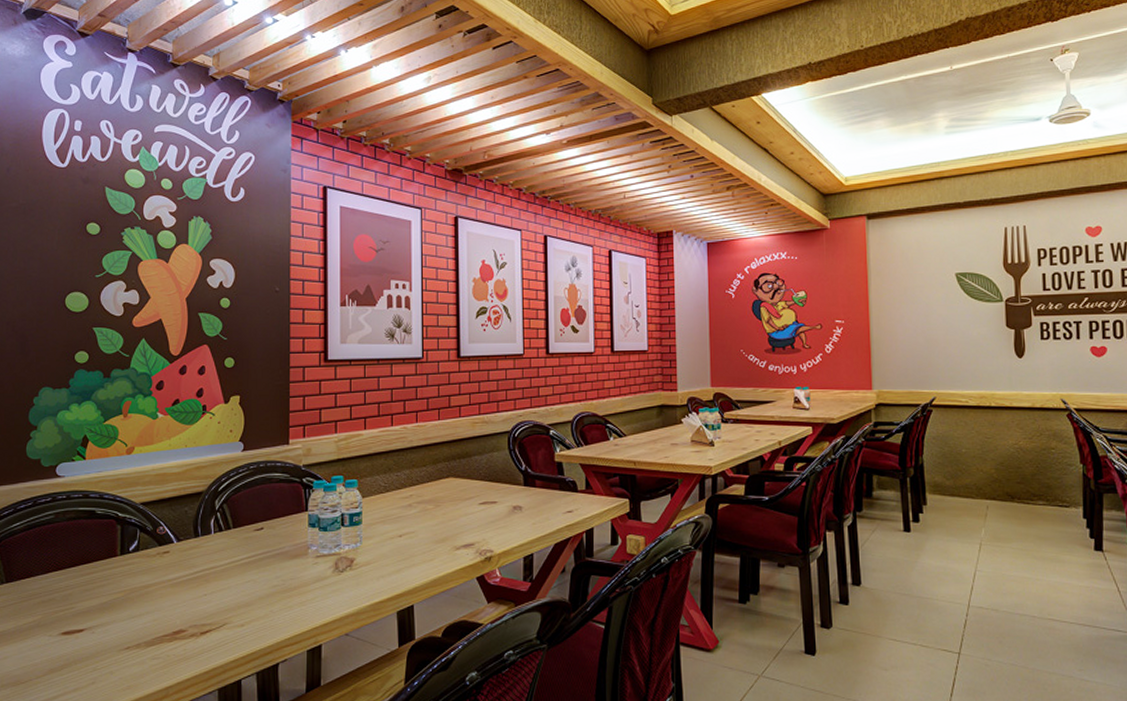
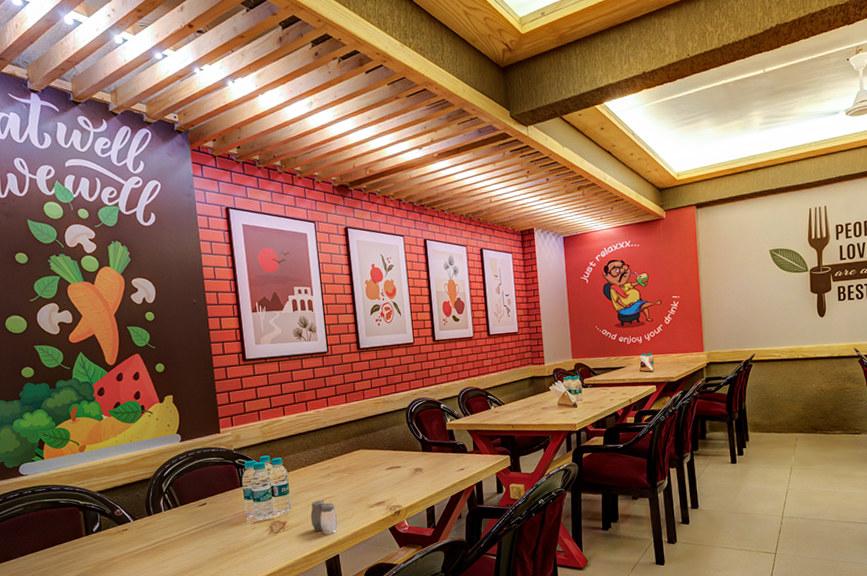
salt and pepper shaker: none [385,536,416,579] -> present [311,500,338,534]

